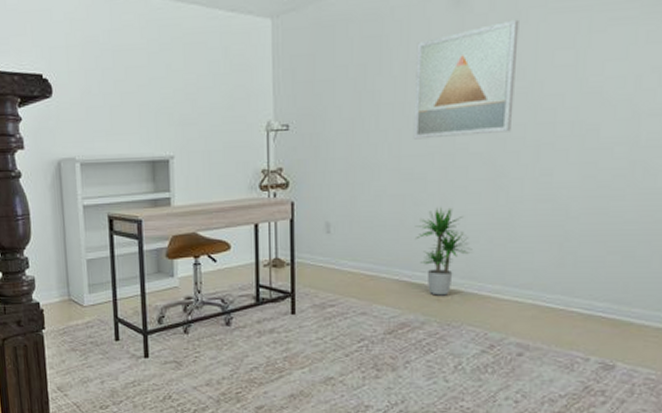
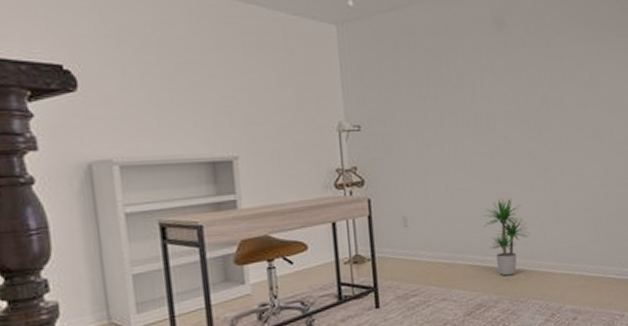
wall art: present [413,19,519,140] -> none [470,43,551,140]

